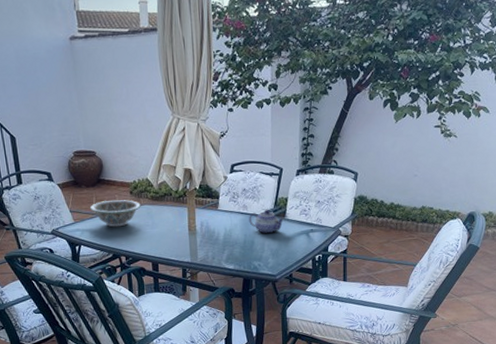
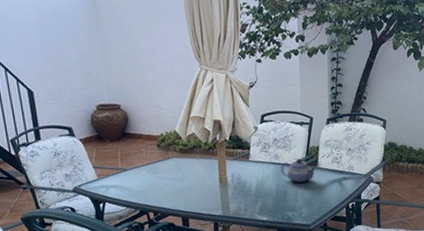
decorative bowl: present [89,200,141,227] -> none [114,153,169,182]

